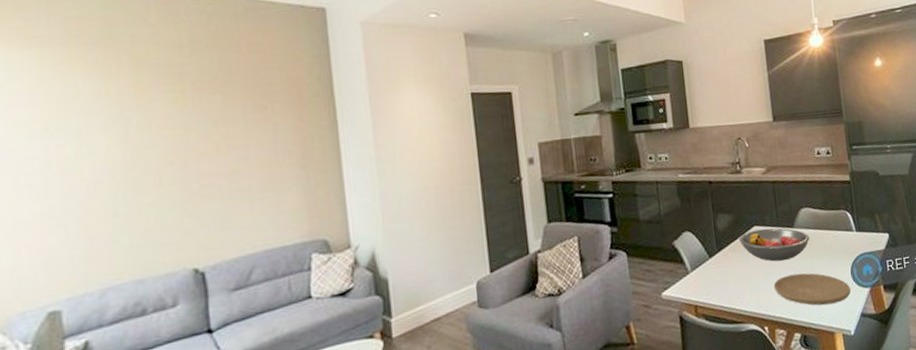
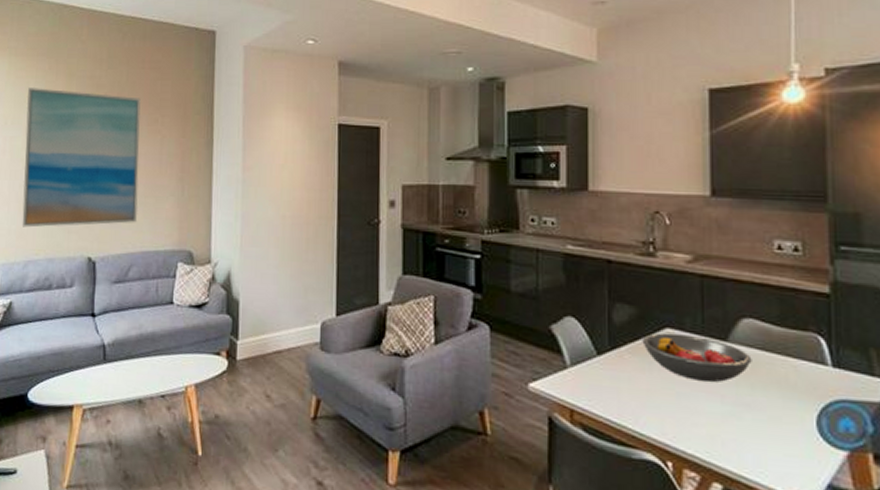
wall art: none [75,83,254,251] -> present [22,88,141,228]
plate: present [773,273,851,306] -> none [687,402,815,460]

